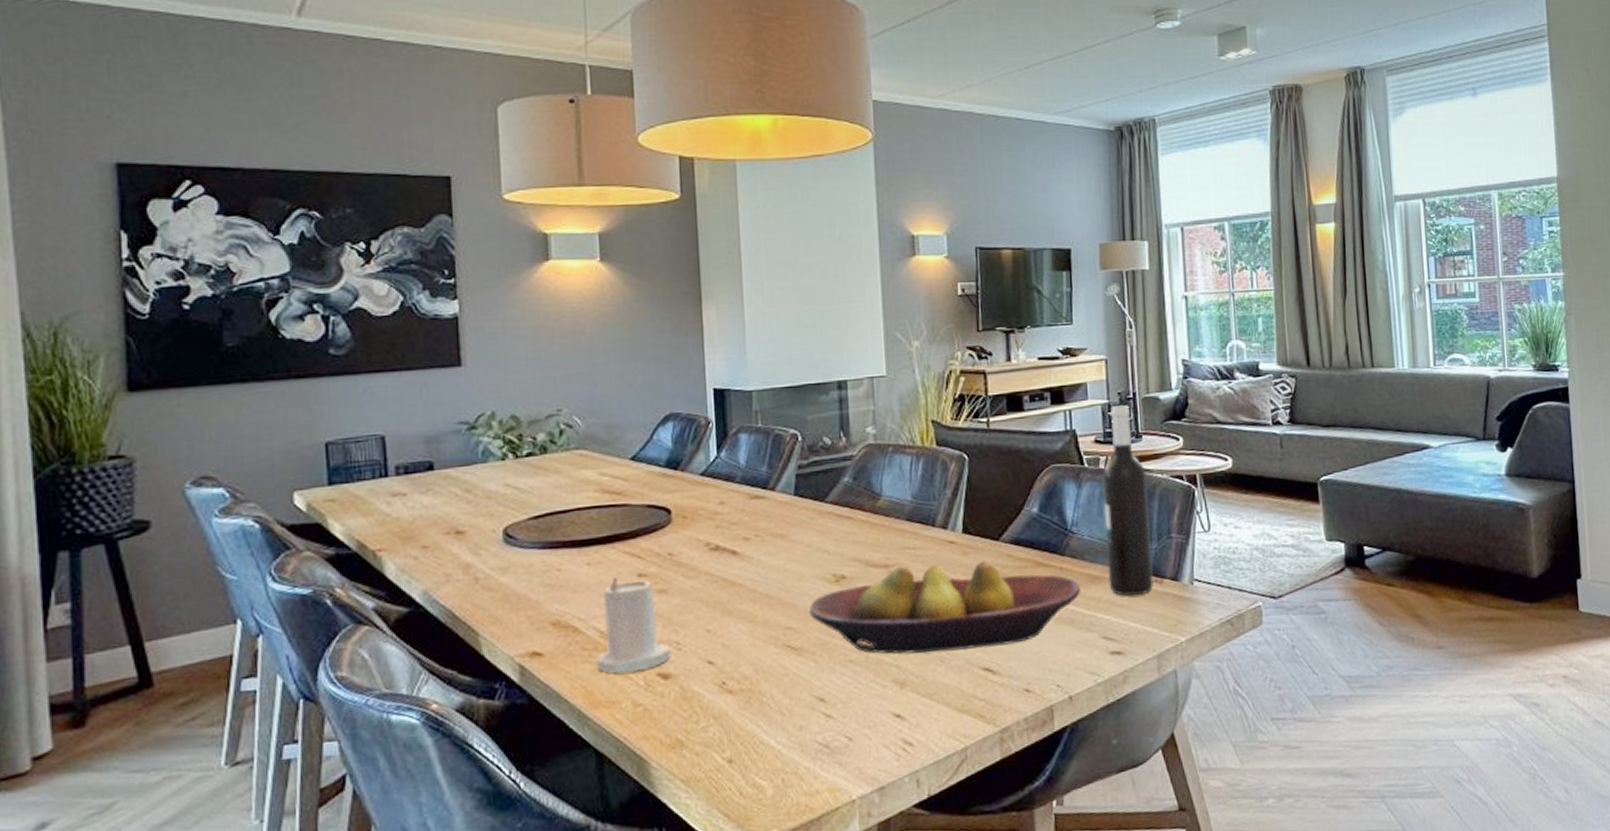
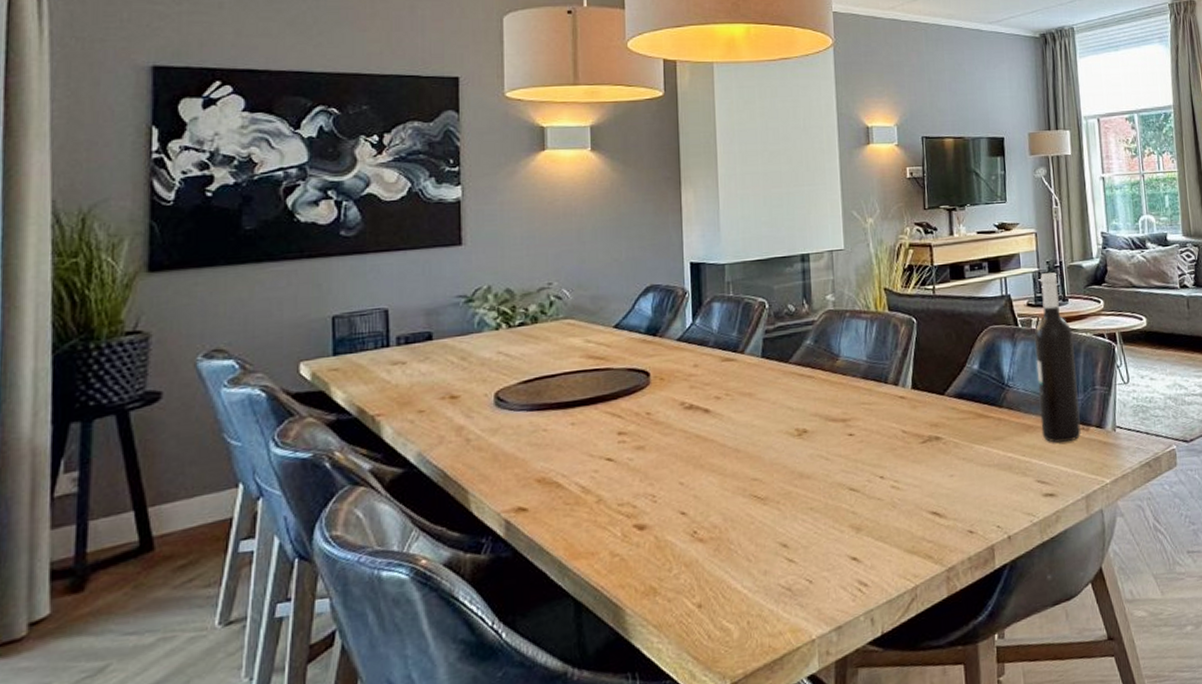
candle: present [597,576,670,674] -> none [578,435,646,526]
fruit bowl: present [808,560,1081,655] -> none [773,413,1018,501]

